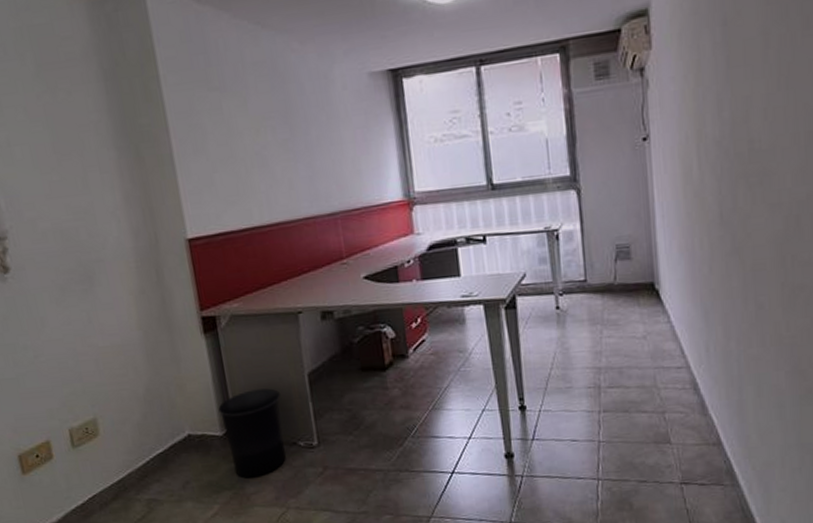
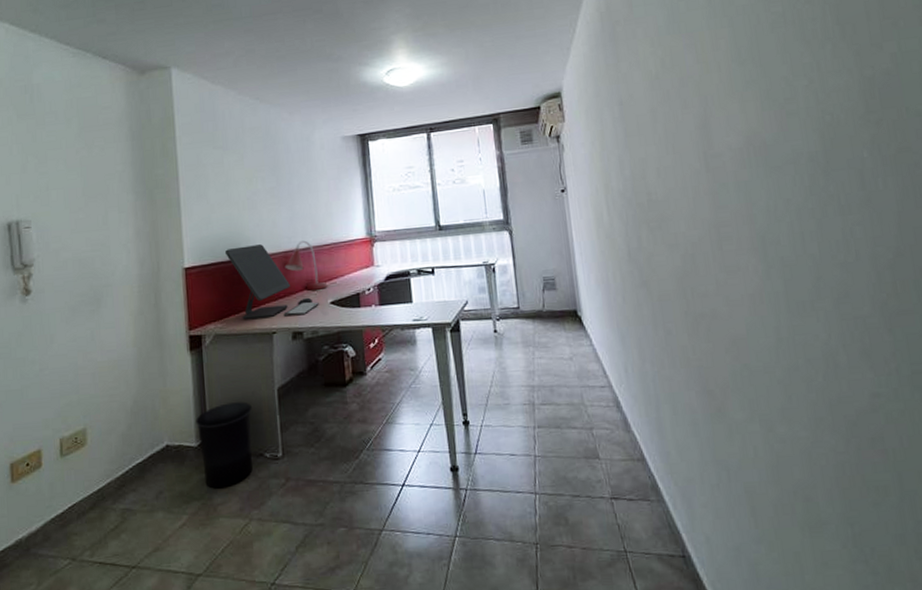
computer: none [233,210,350,298] -> present [224,244,319,319]
desk lamp: none [306,204,360,264] -> present [284,240,328,291]

